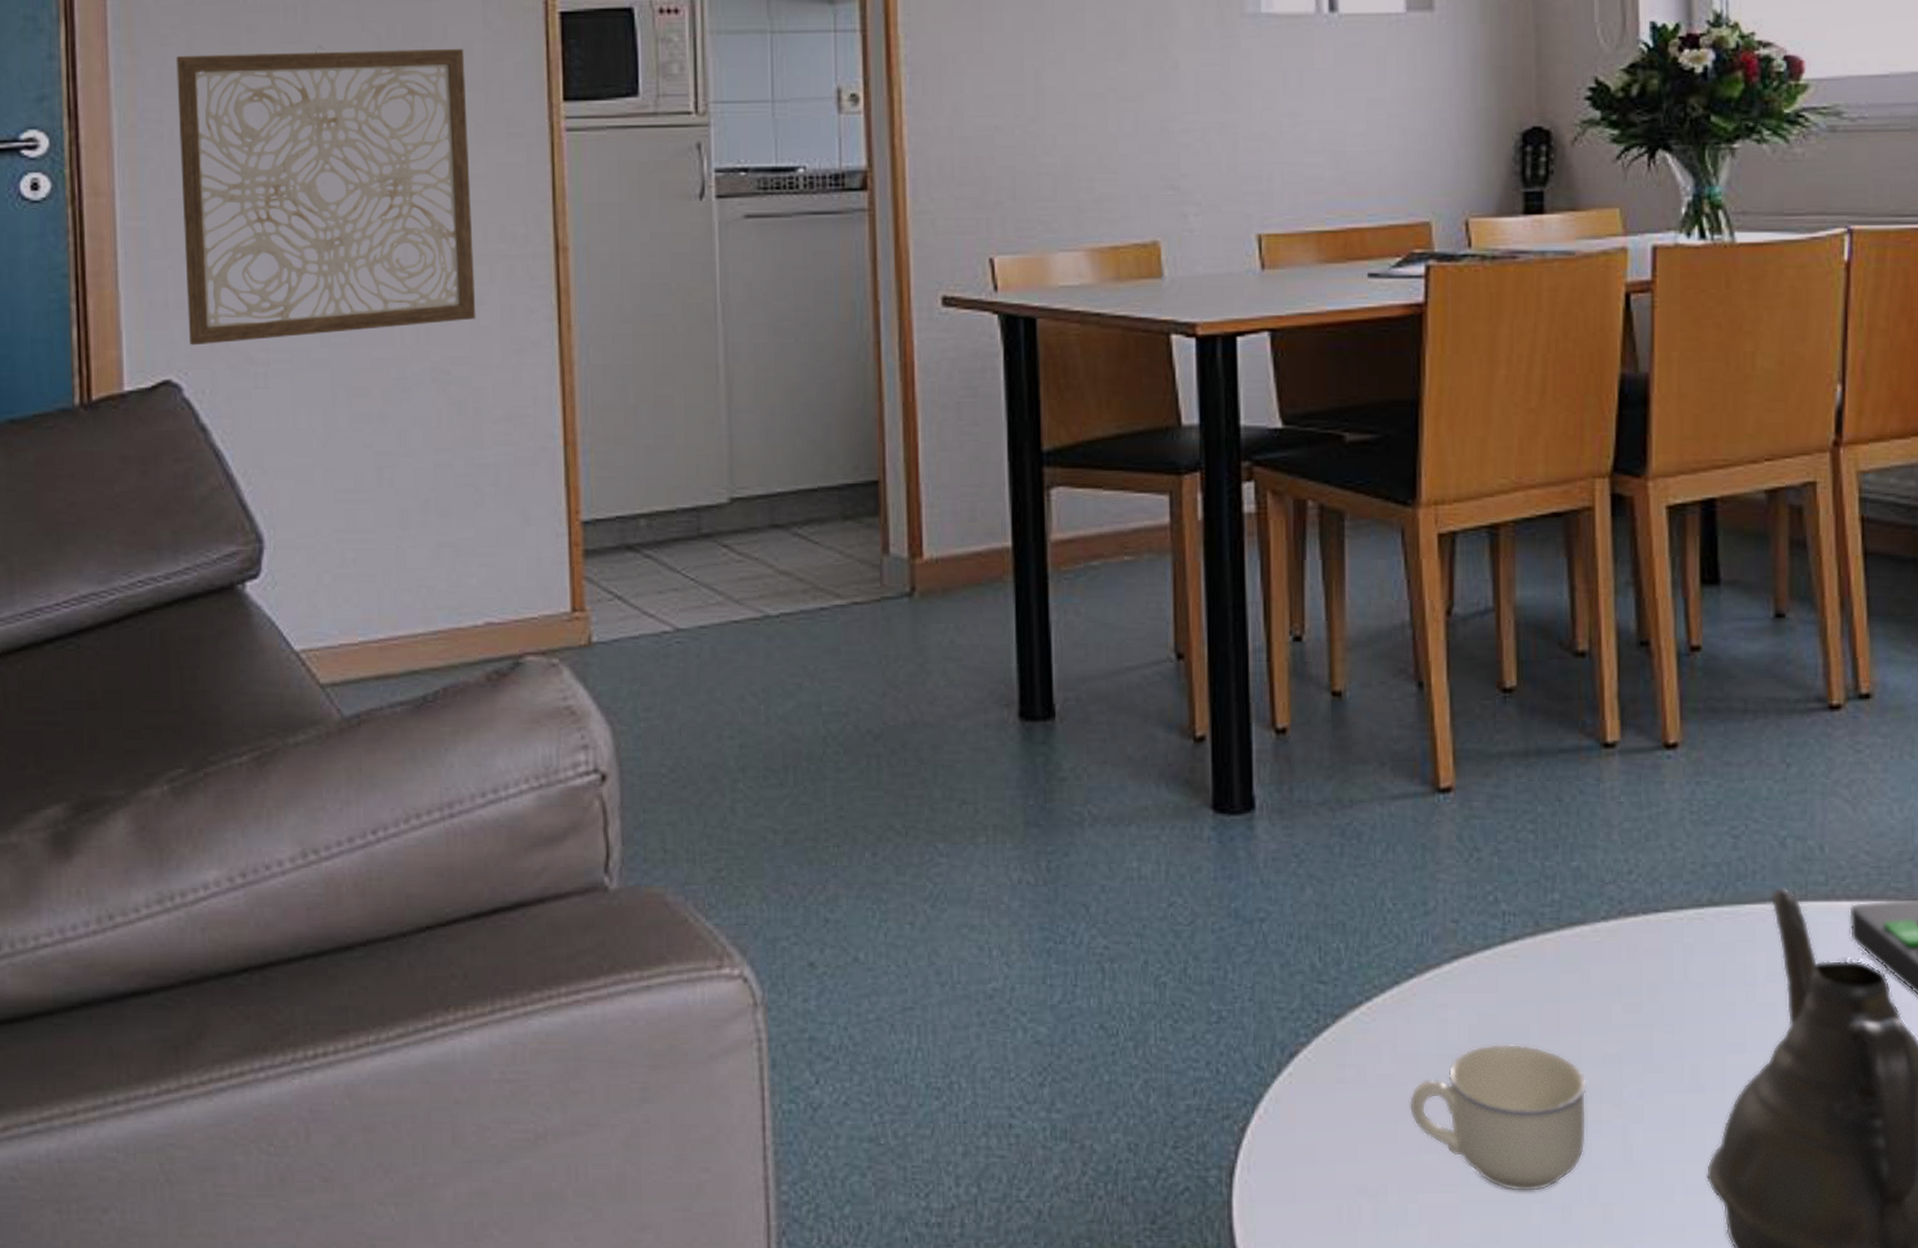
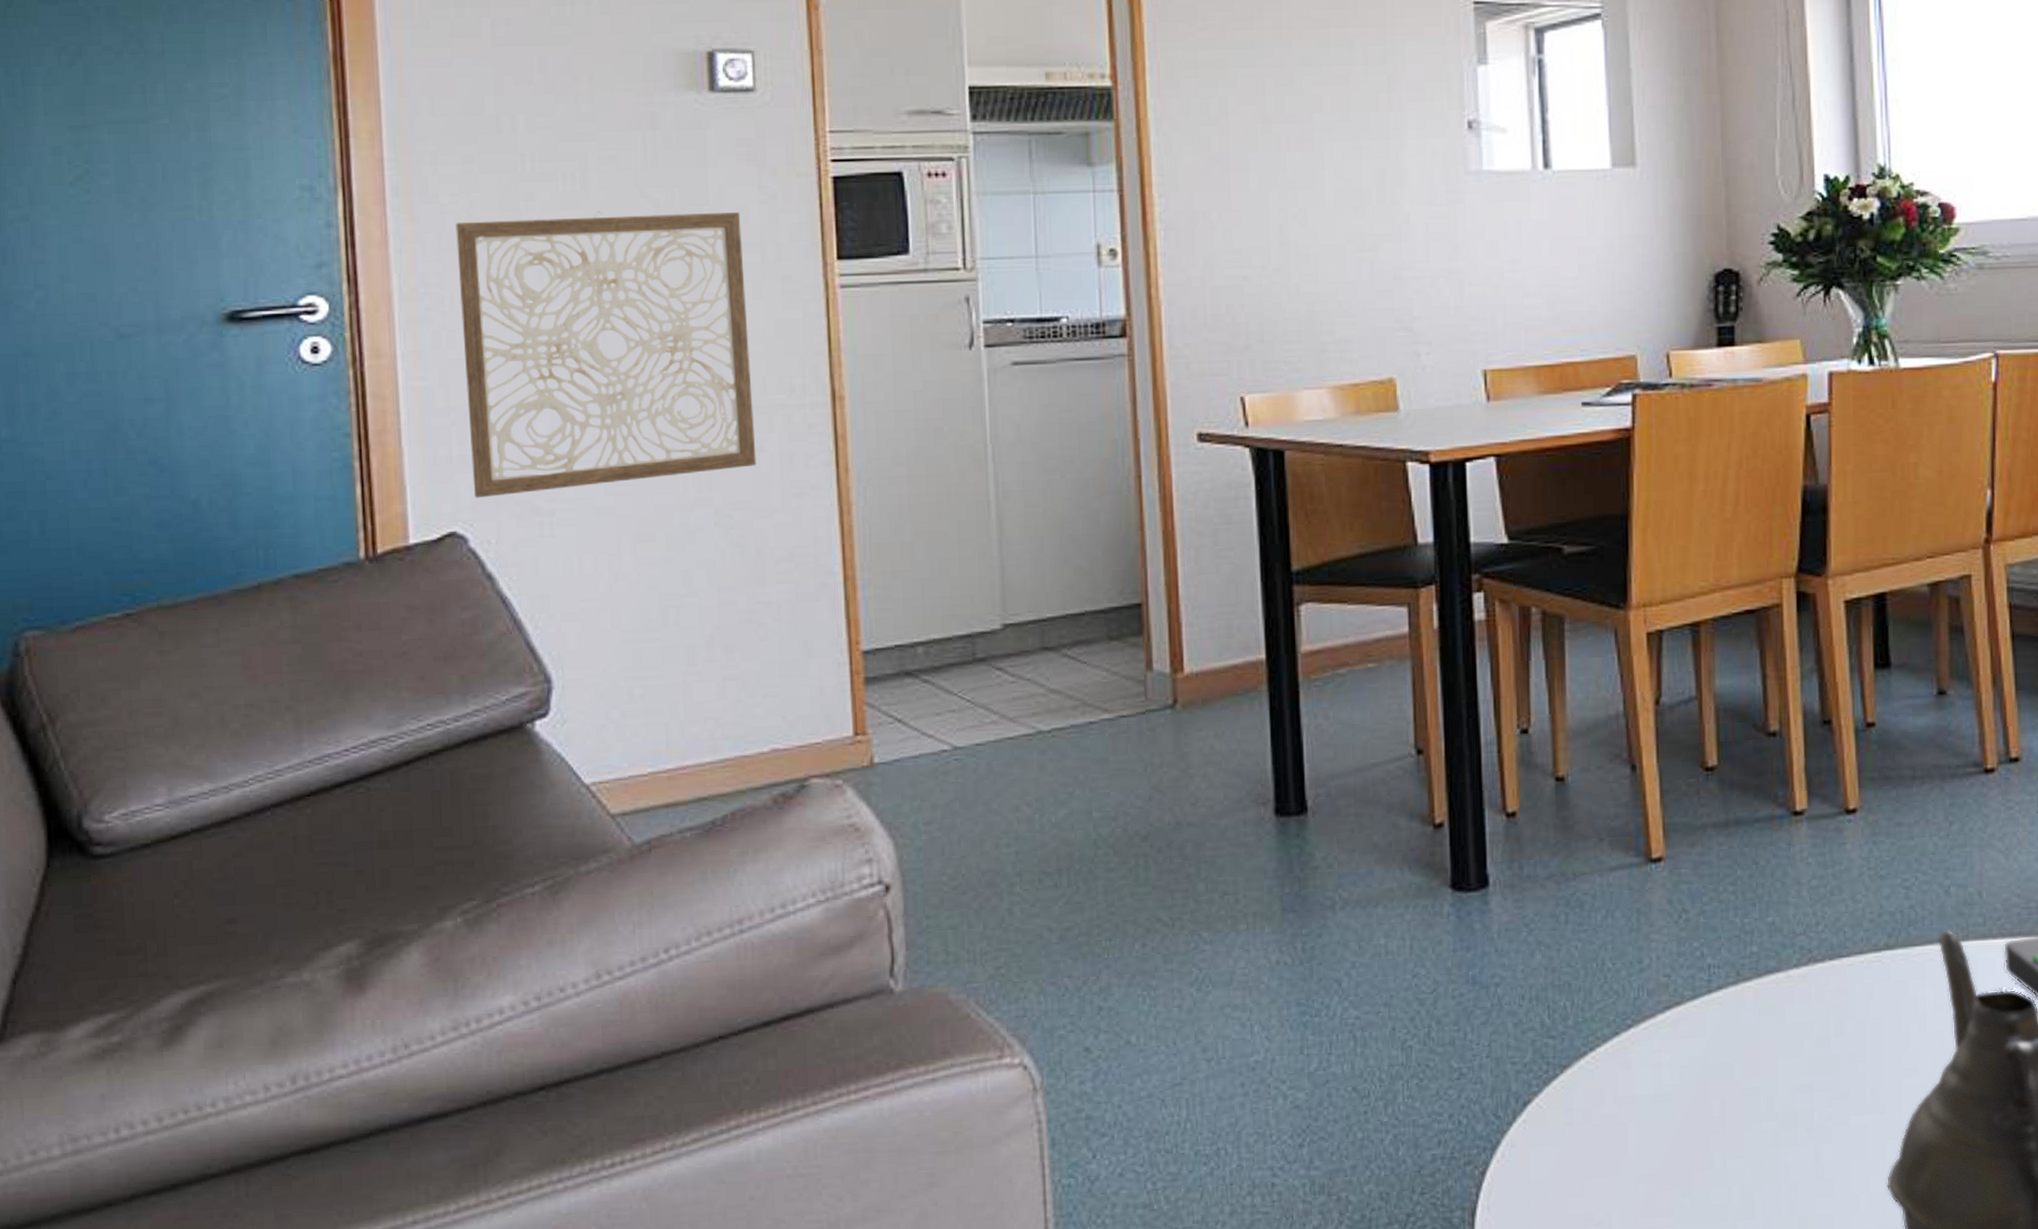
cup: present [1409,1043,1588,1192] -> none [1629,1080,1784,1211]

